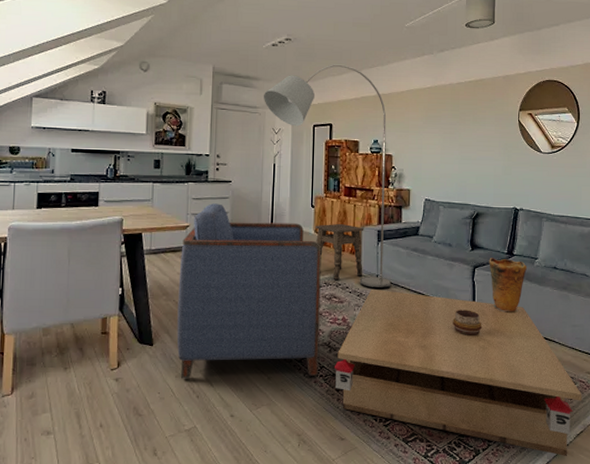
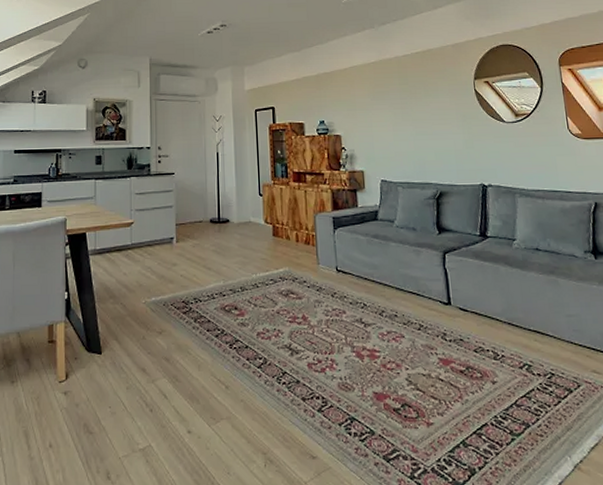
armchair: present [177,203,322,379] -> none [125,197,281,391]
lamp: present [263,64,392,290] -> none [201,46,353,283]
side table: present [314,224,364,281] -> none [264,212,321,275]
coffee table: present [334,288,582,456] -> none [297,282,592,475]
decorative bowl: present [453,310,482,335] -> none [426,301,461,331]
vase: present [489,258,527,313] -> none [460,241,505,303]

